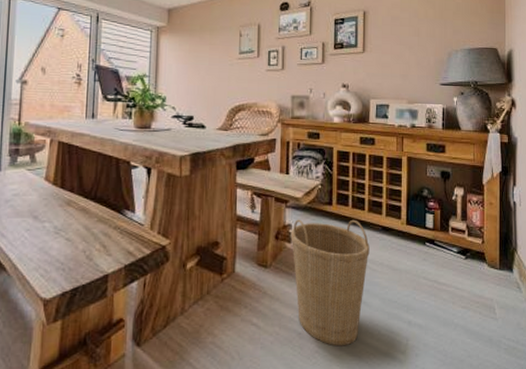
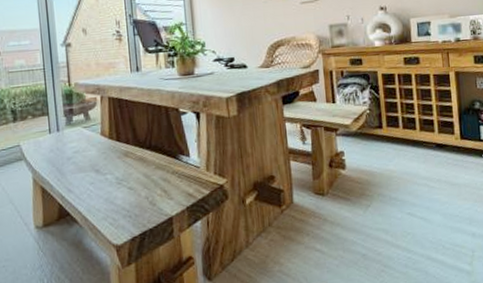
basket: present [291,219,370,347] -> none [344,140,426,264]

